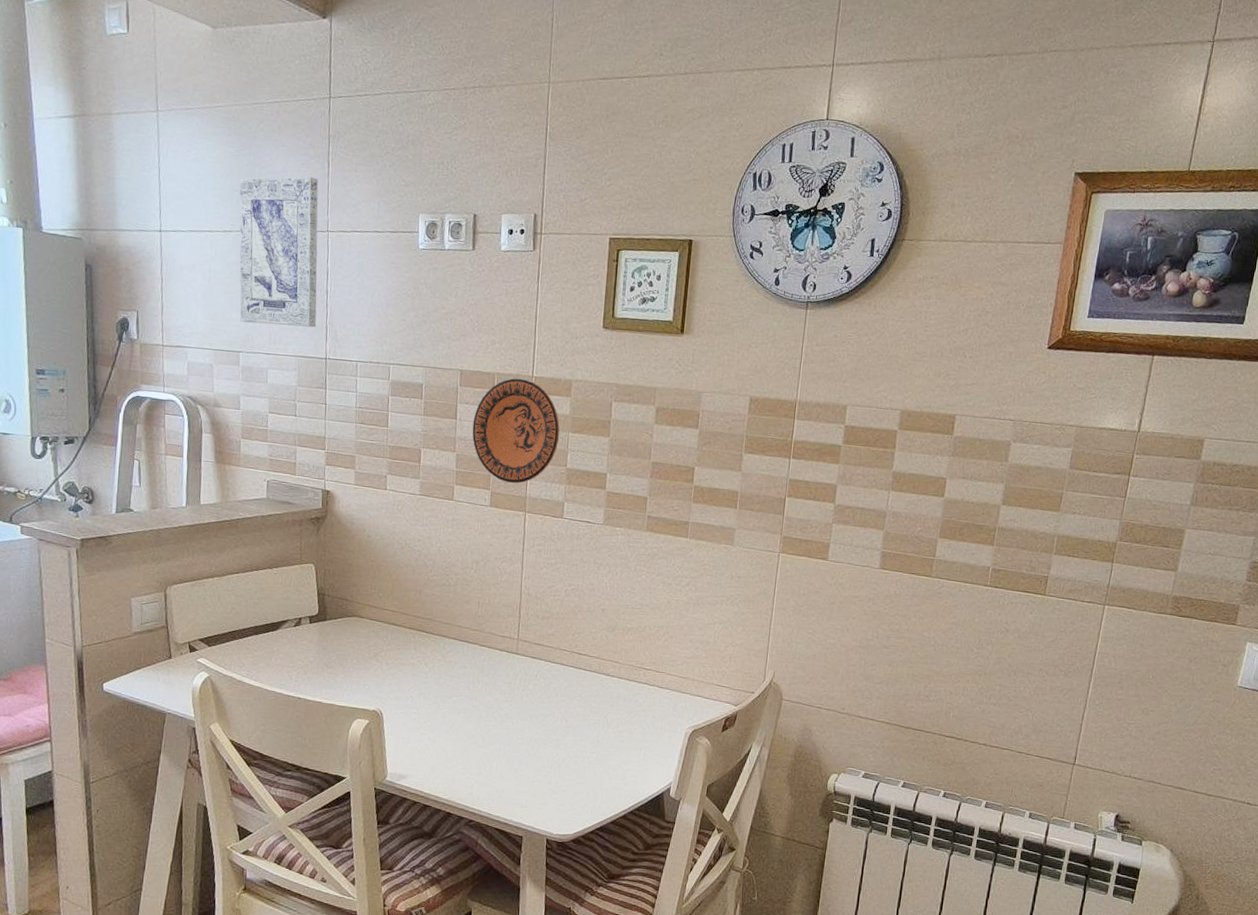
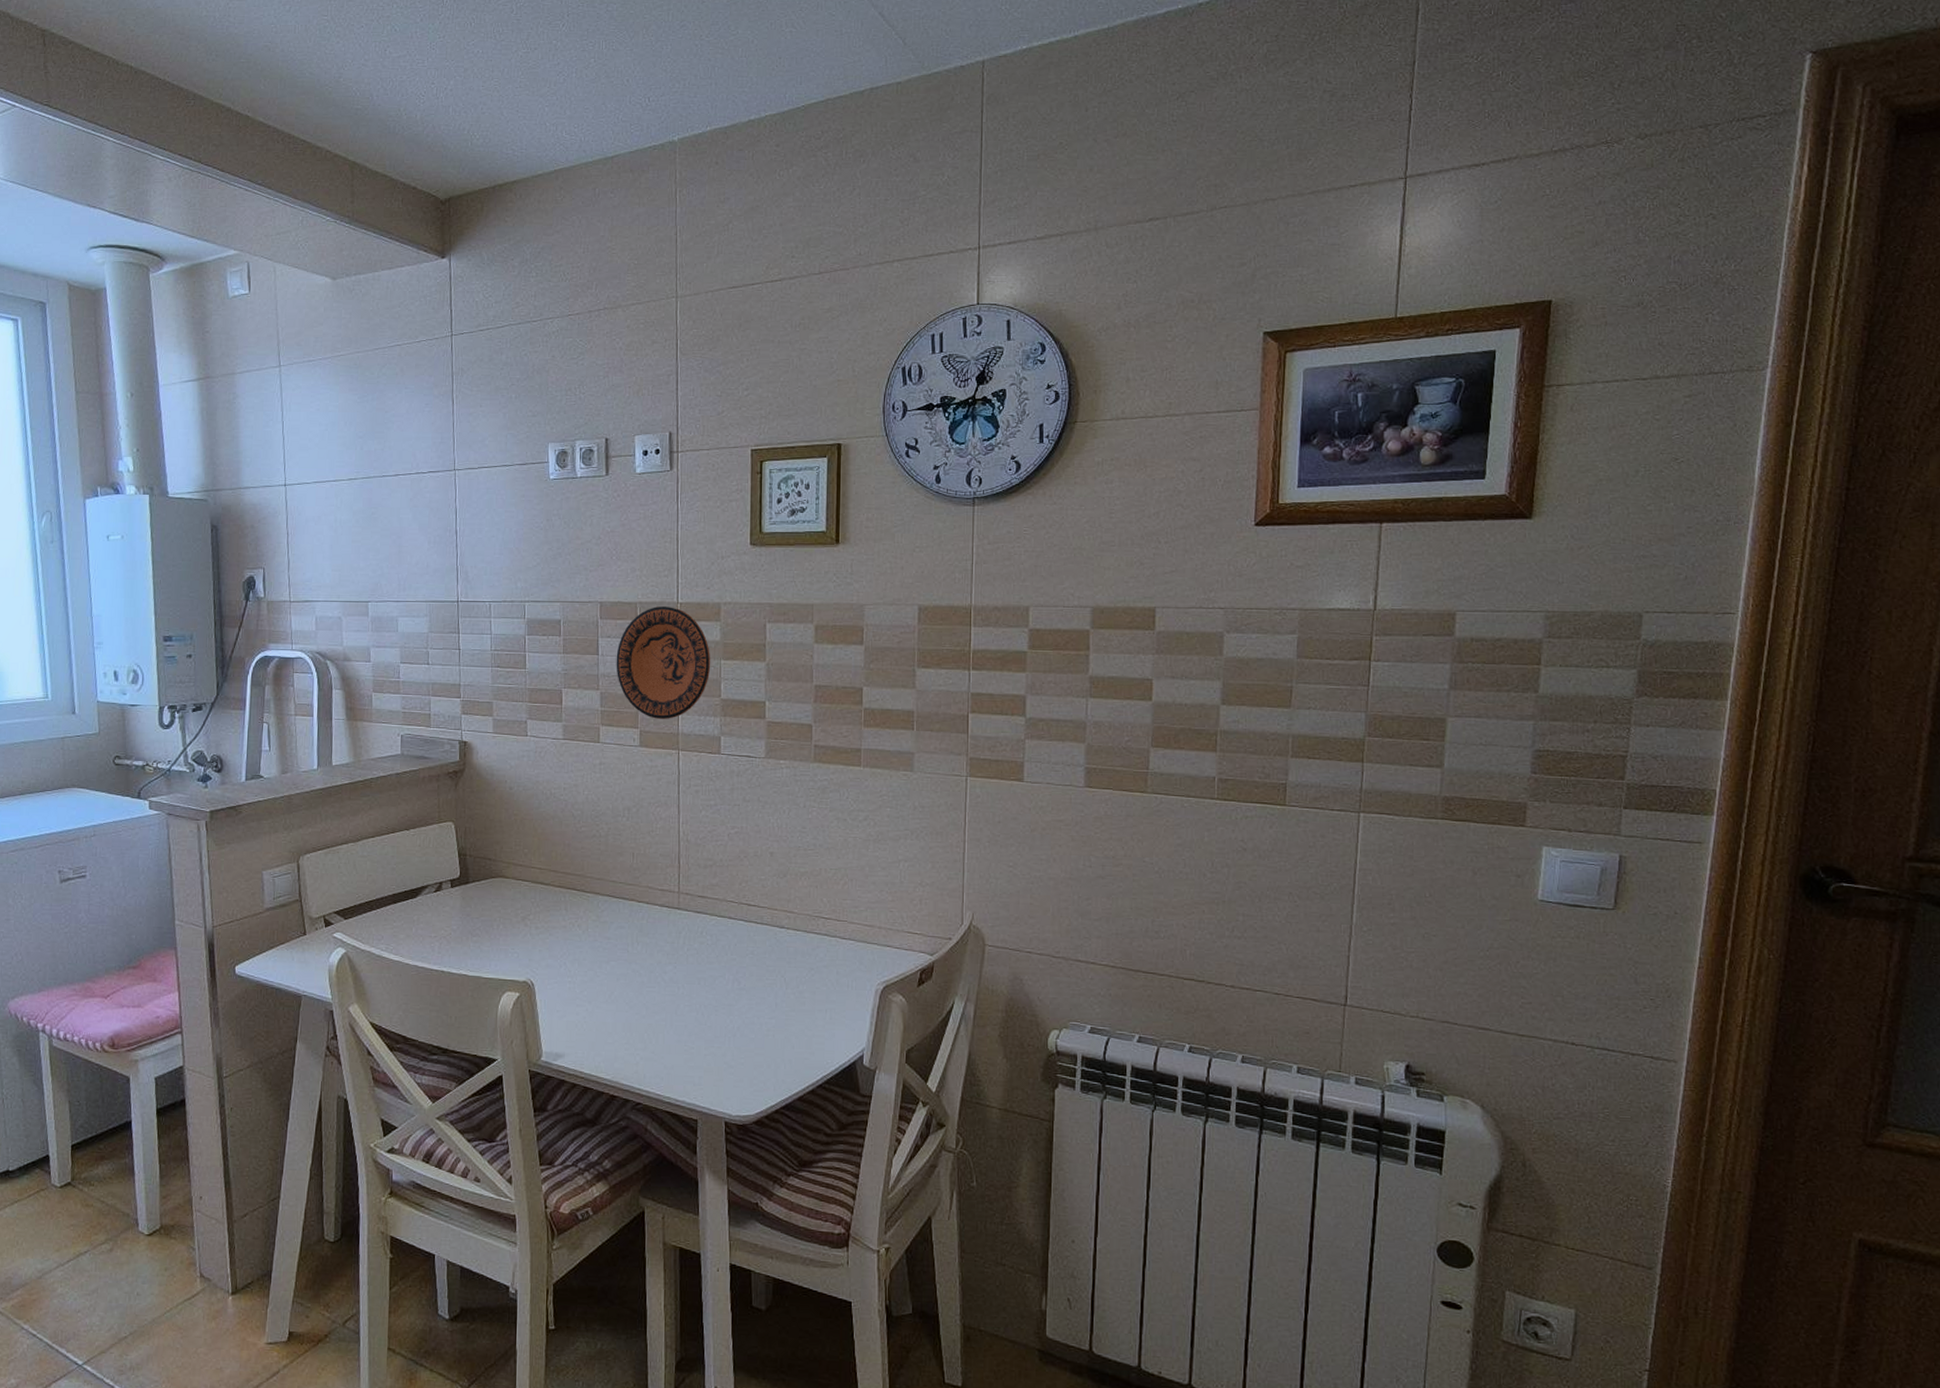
wall art: present [239,176,319,328] -> none [363,417,447,571]

